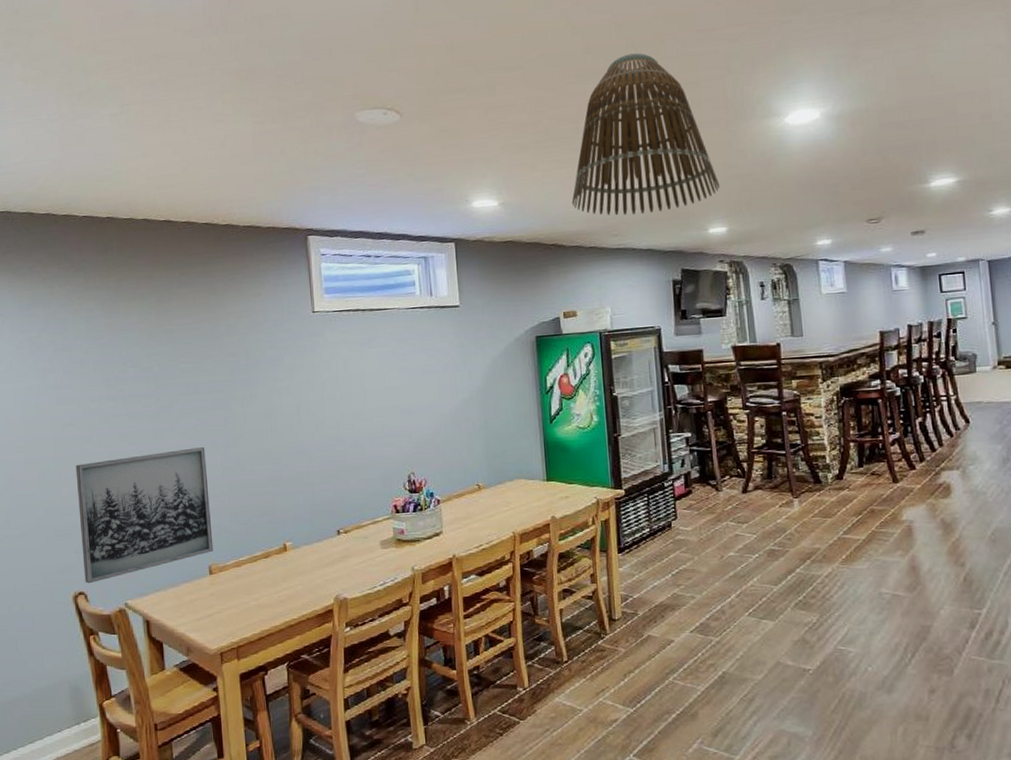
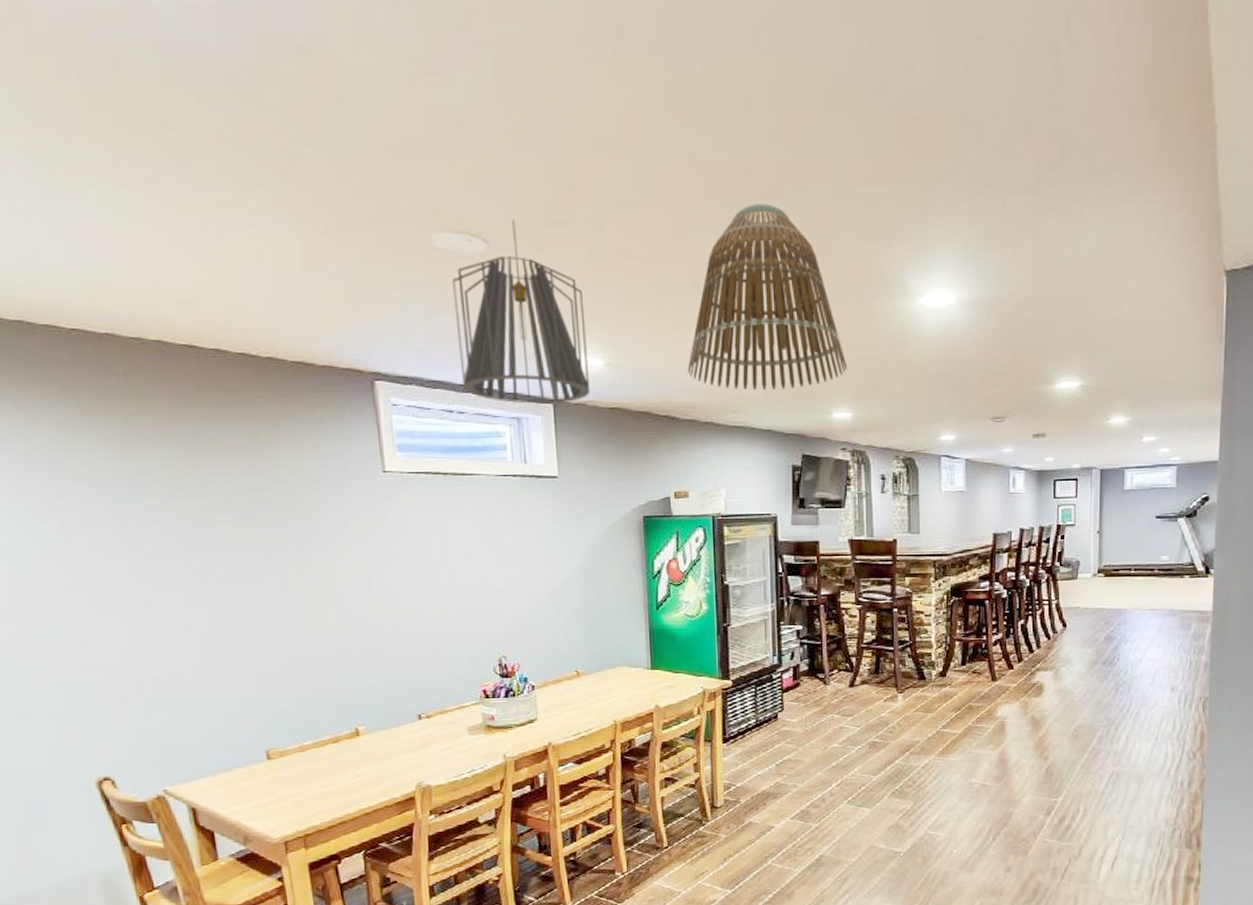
wall art: present [75,447,214,584] -> none [87,620,271,769]
pendant light: none [371,93,487,244] -> present [452,220,591,404]

